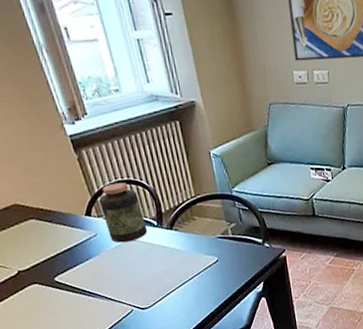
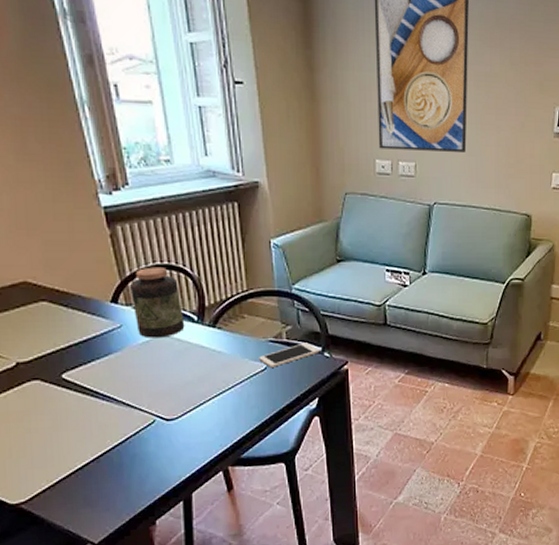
cell phone: none [211,236,261,260] -> present [259,343,320,368]

